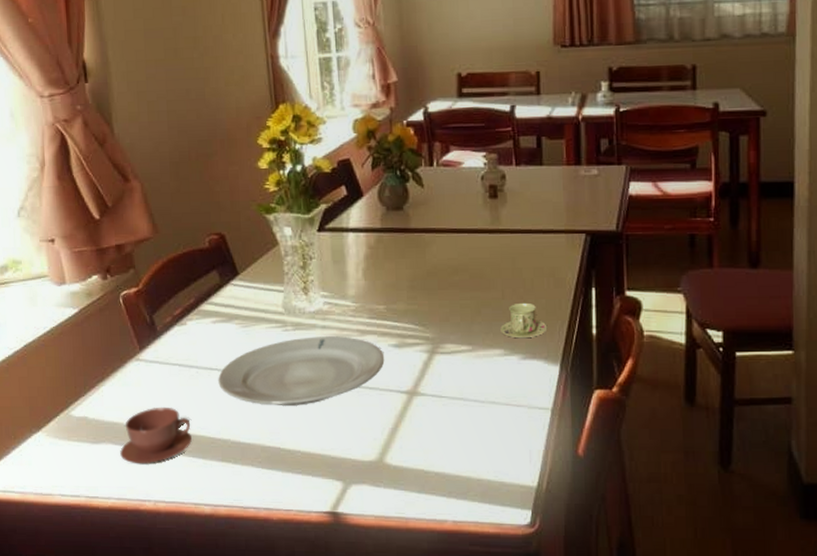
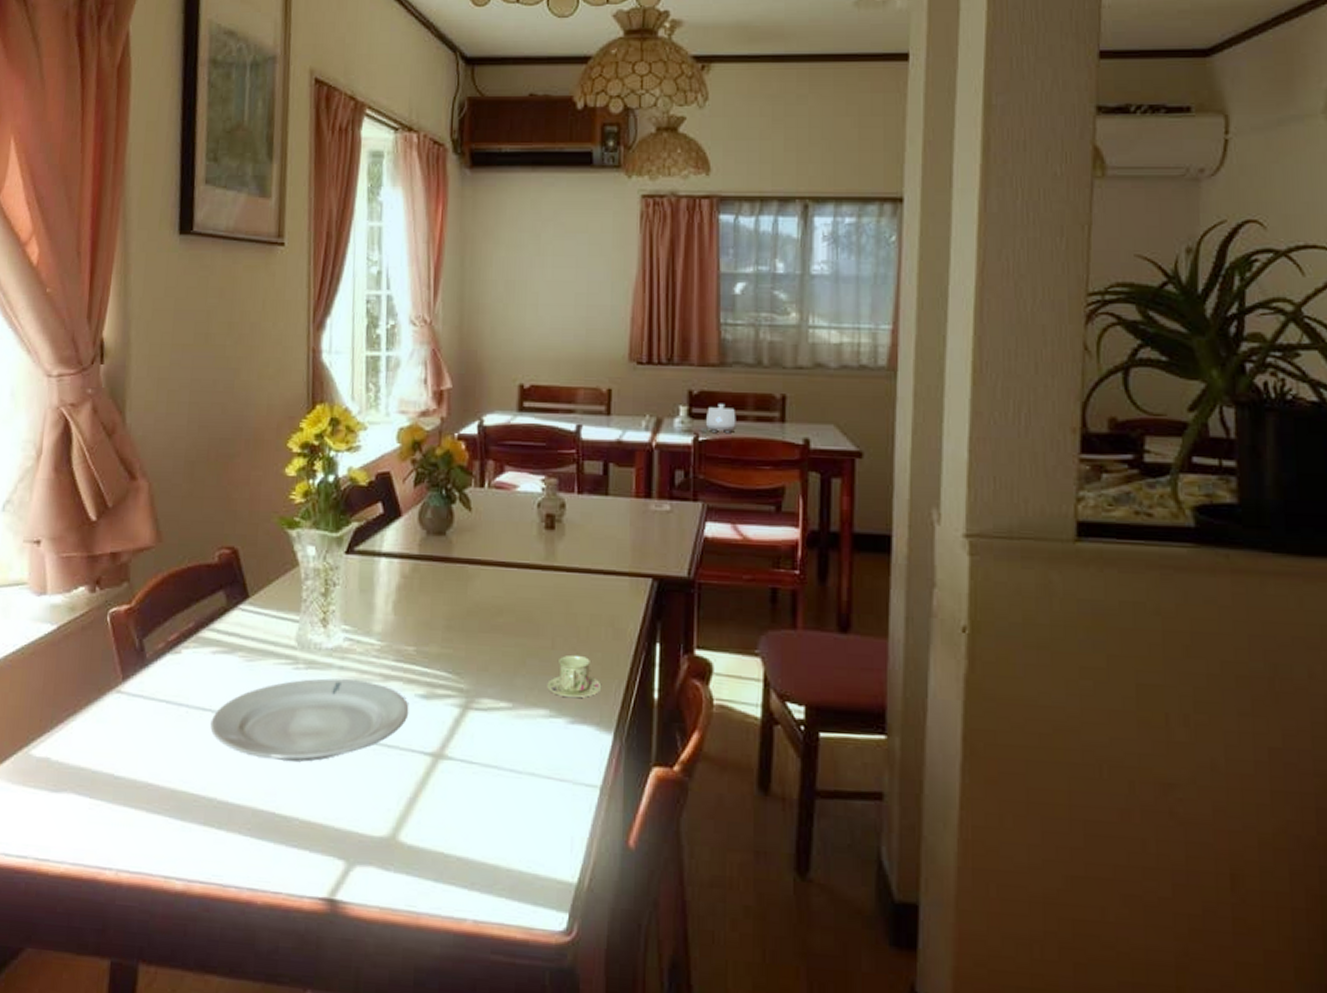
teacup: present [120,406,192,463] -> none [83,751,172,822]
sugar bowl: none [624,76,653,104] -> present [705,403,736,434]

